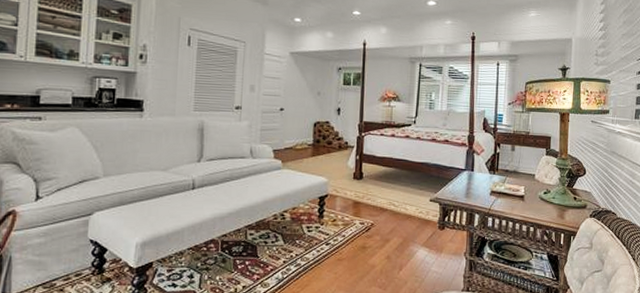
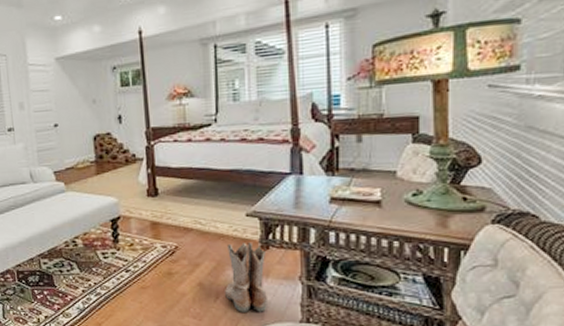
boots: none [407,222,443,282] -> present [225,241,267,312]

